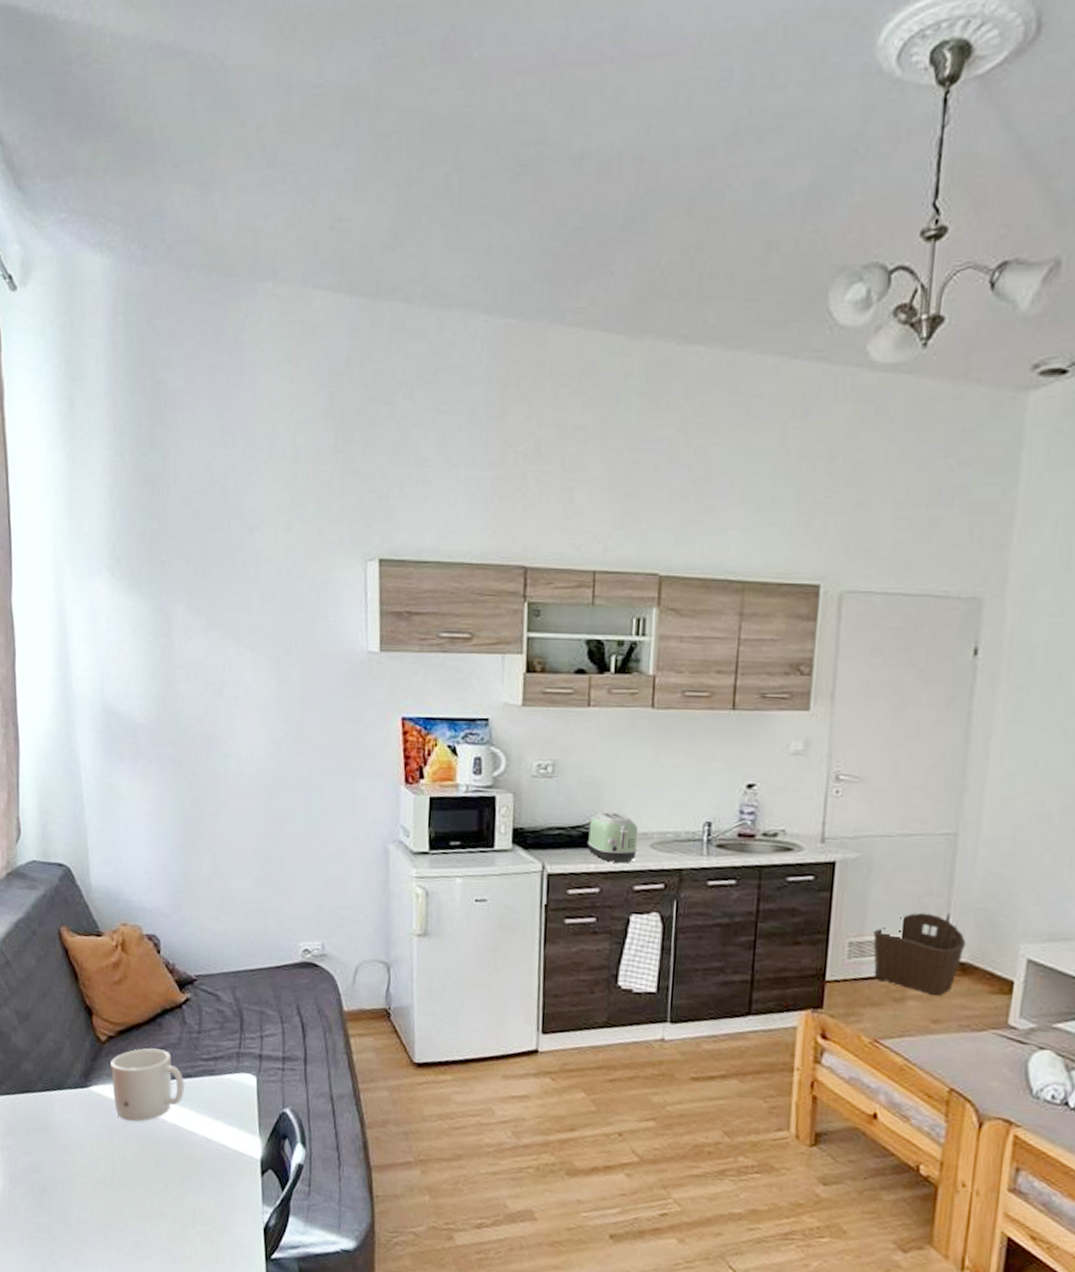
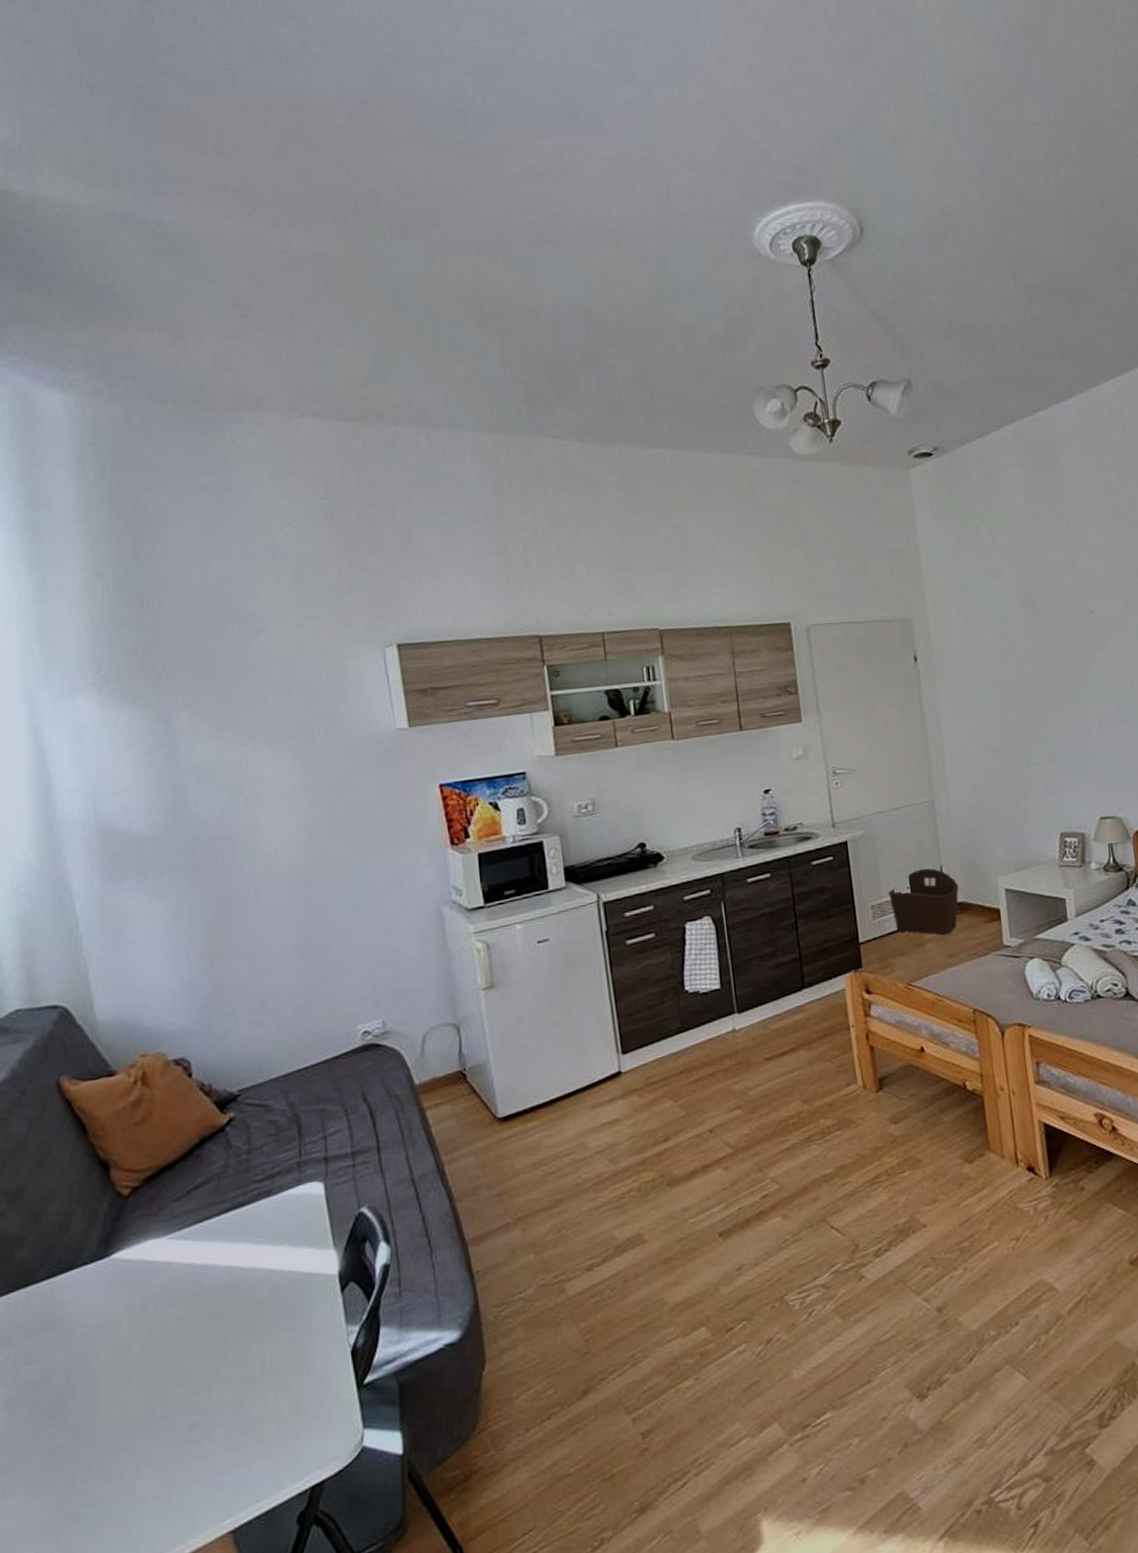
mug: present [110,1048,184,1122] -> none [138,1184,237,1281]
toaster: present [586,812,639,864] -> none [634,834,681,882]

